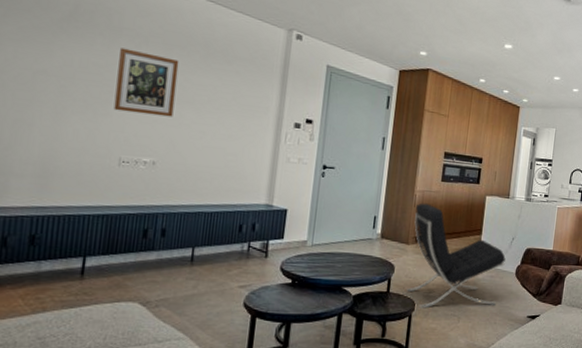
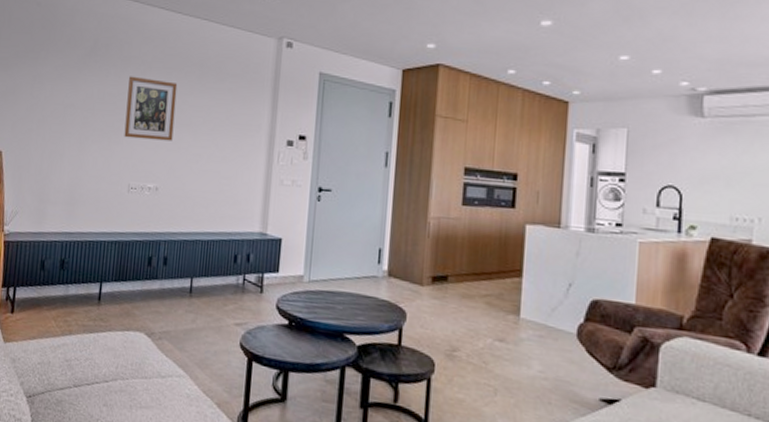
lounge chair: present [407,203,506,309] -> none [423,233,560,378]

